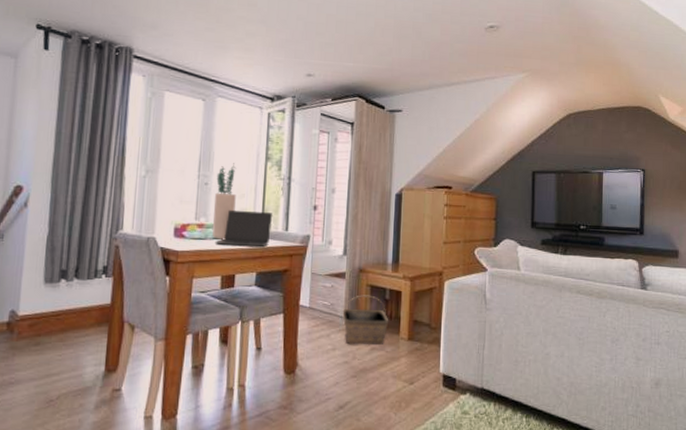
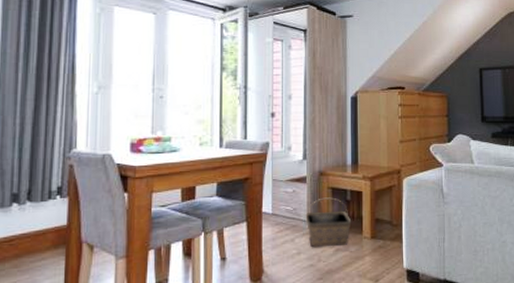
vase: present [212,163,237,240] -> none [170,75,193,152]
laptop: present [215,209,272,248] -> none [173,121,230,158]

